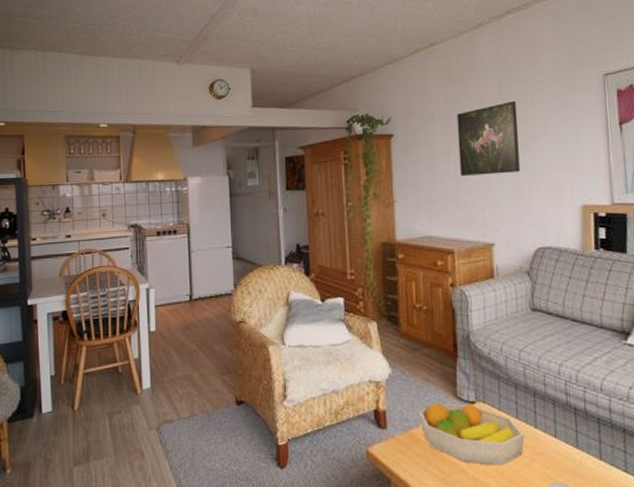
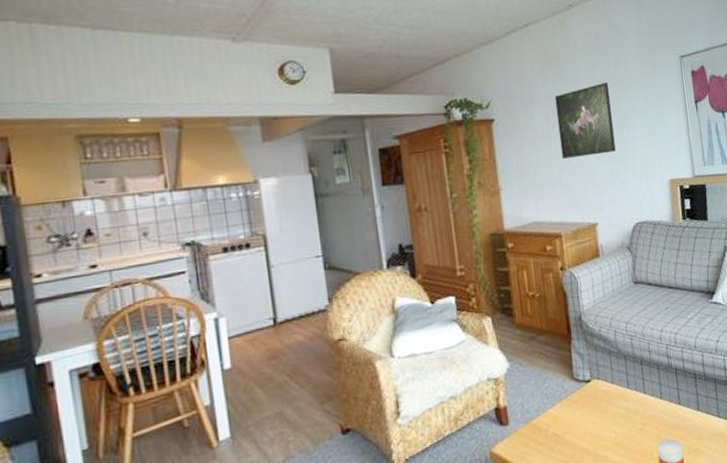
fruit bowl: present [419,402,525,466] -> none [539,382,636,441]

